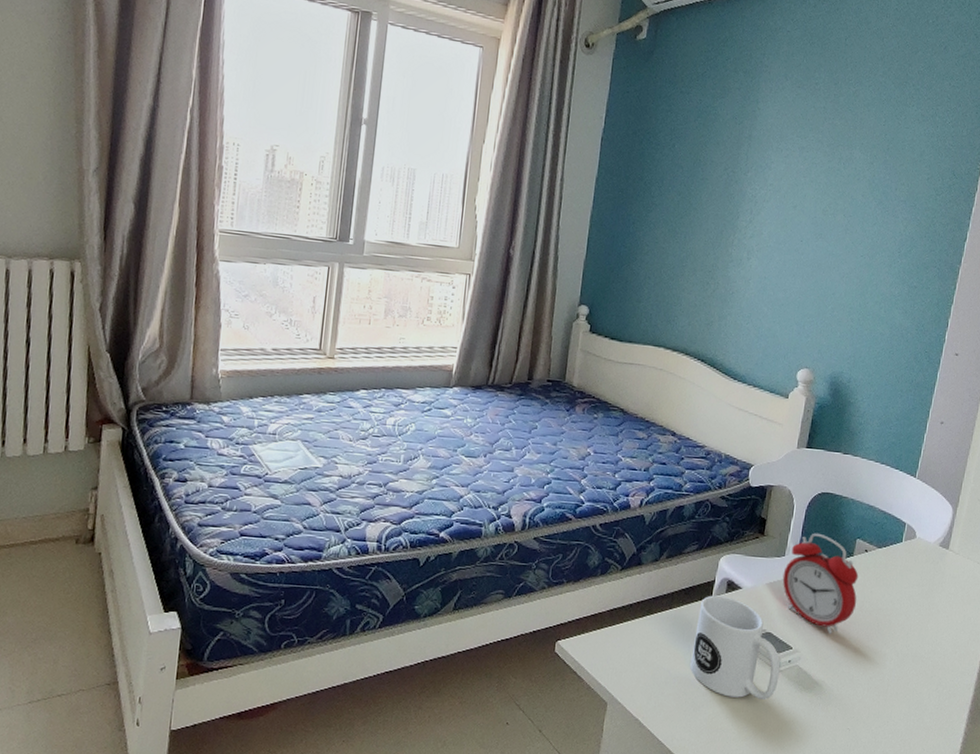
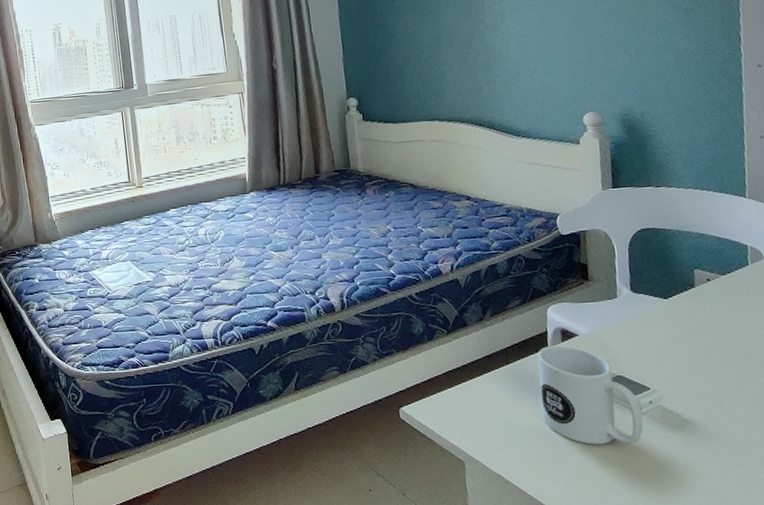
alarm clock: present [782,533,859,634] -> none [619,269,712,370]

